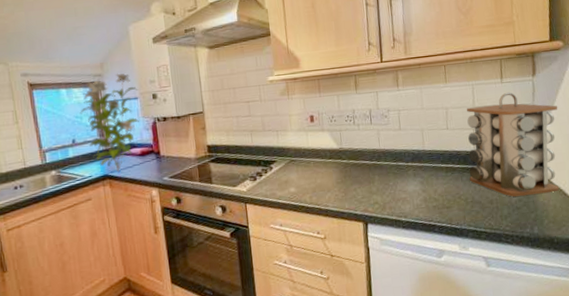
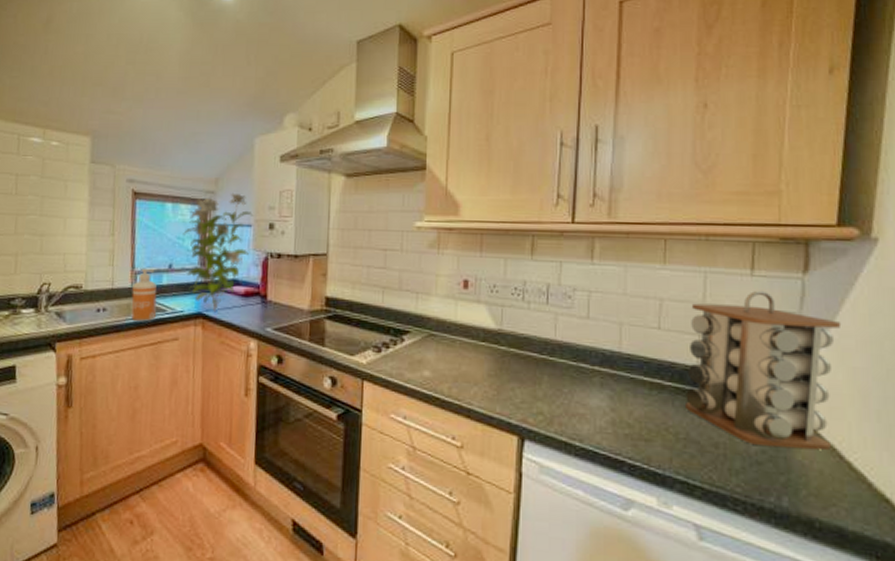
soap dispenser: none [43,146,69,192] -> present [131,269,158,322]

